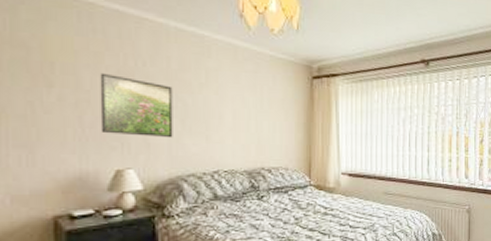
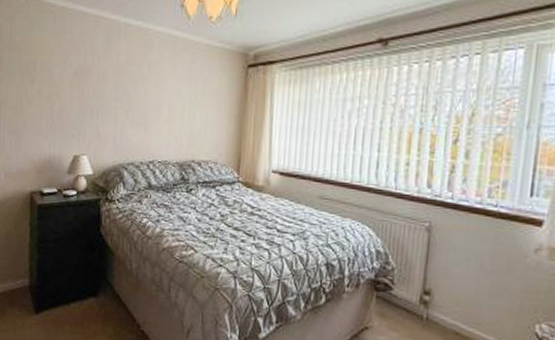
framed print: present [100,72,173,138] -> none [65,68,120,128]

